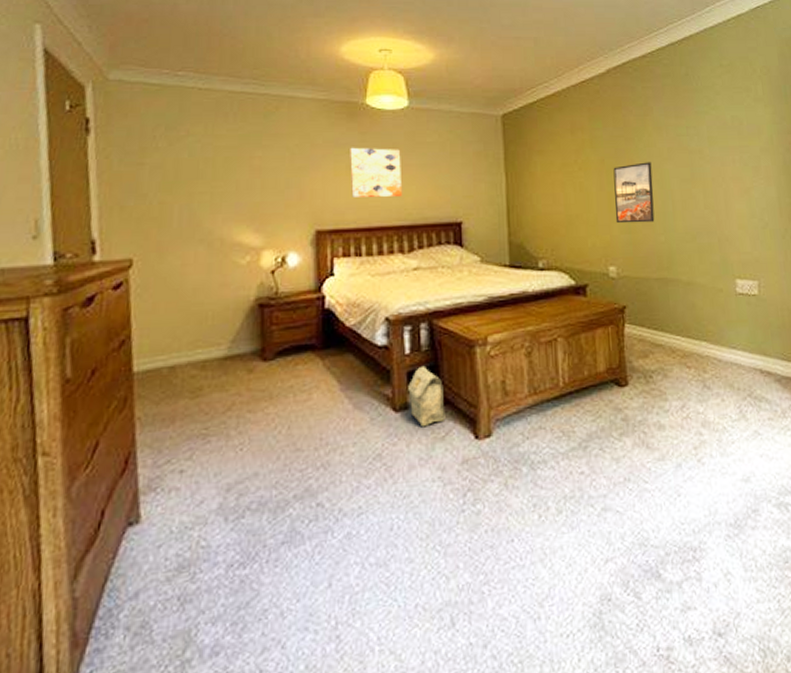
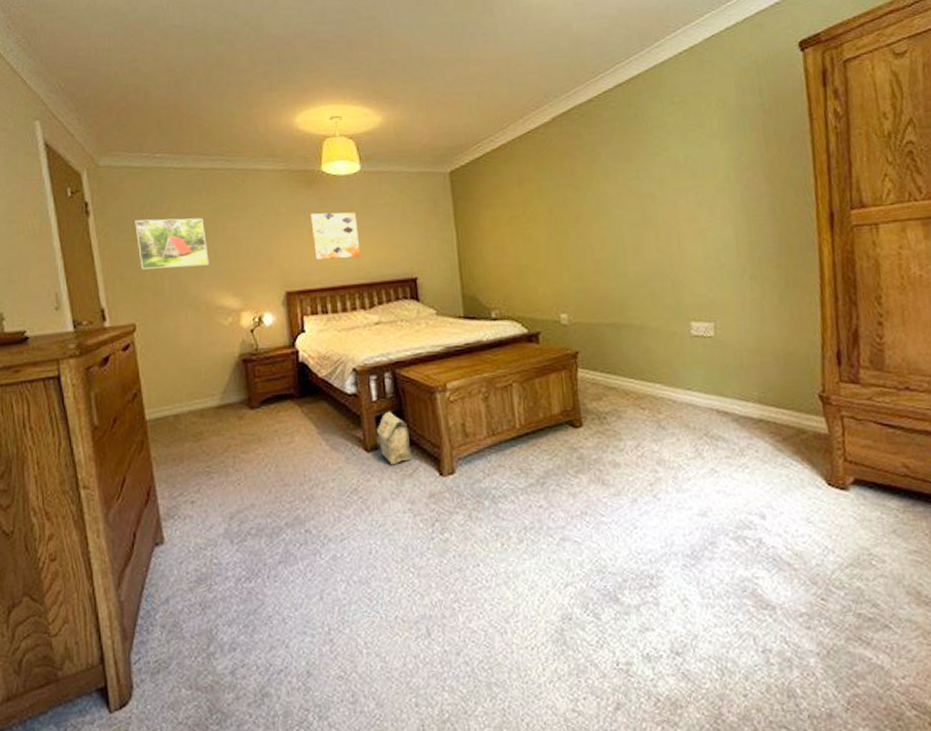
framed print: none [144,142,229,198] -> present [135,217,209,270]
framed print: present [613,162,655,224] -> none [562,209,606,272]

